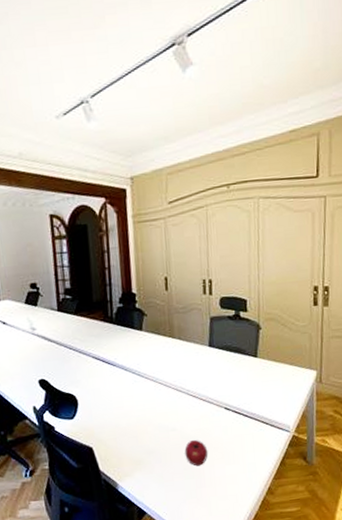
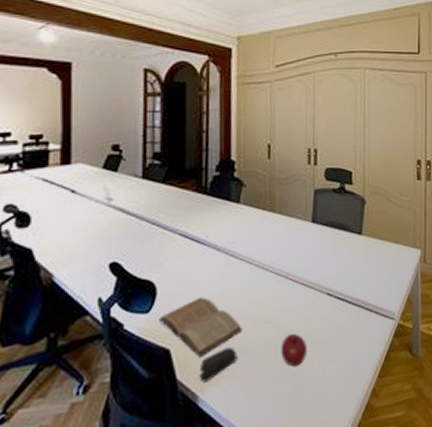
book: none [81,408,151,454] -> present [158,297,243,357]
stapler: none [117,448,148,474] -> present [199,347,238,383]

